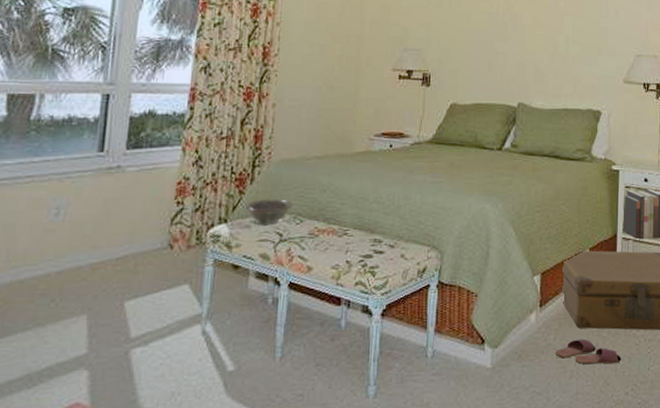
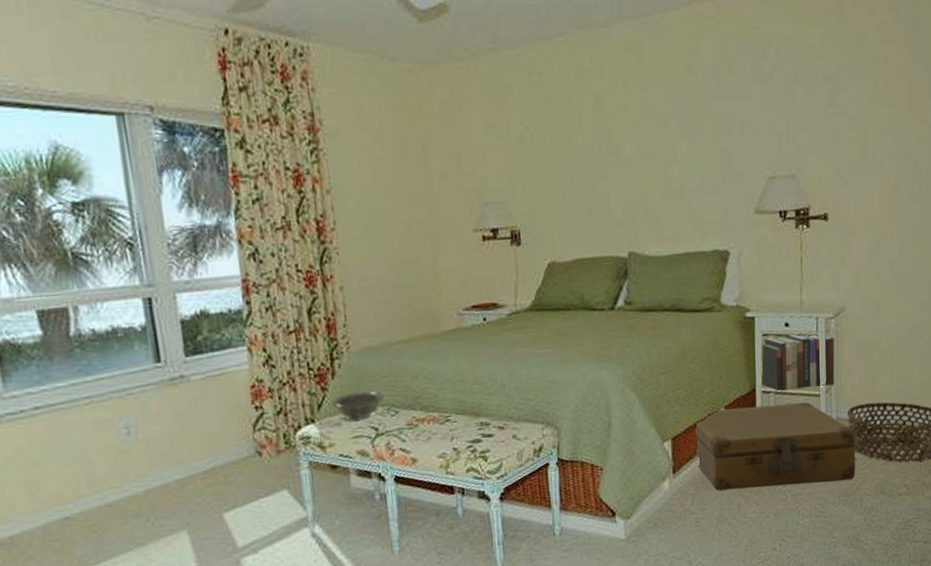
slippers: present [555,338,622,365] -> none [693,500,768,526]

